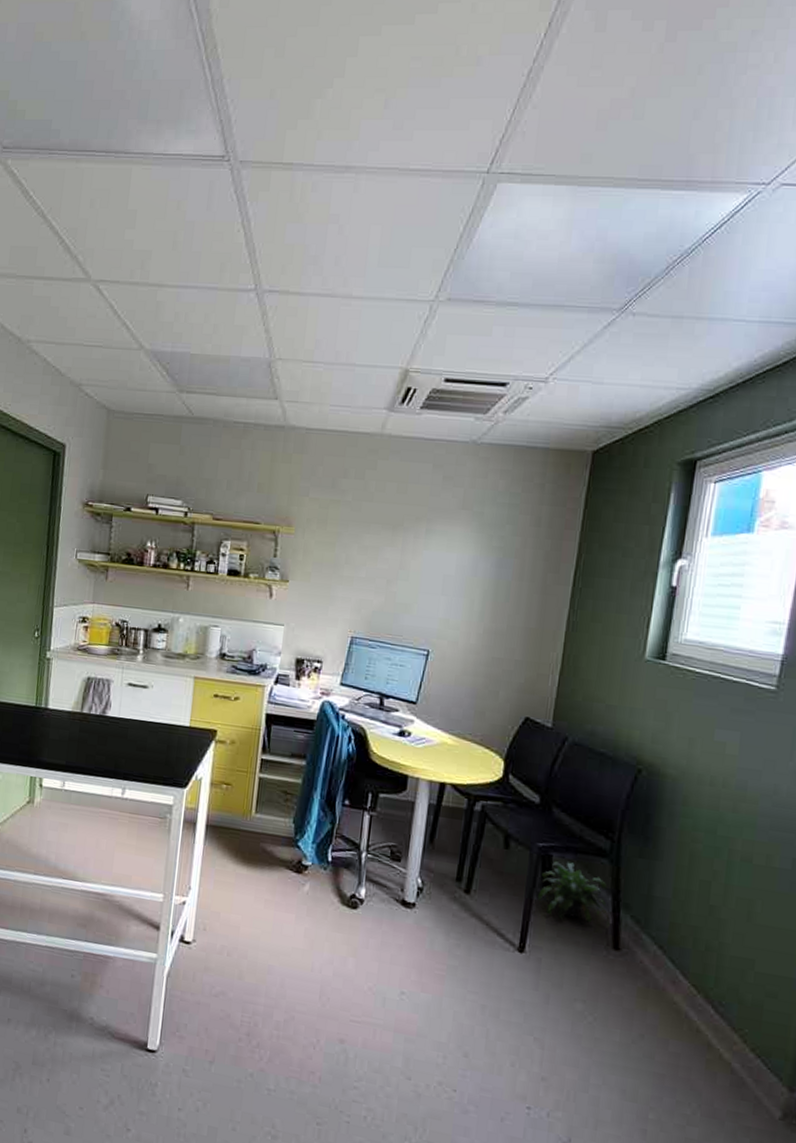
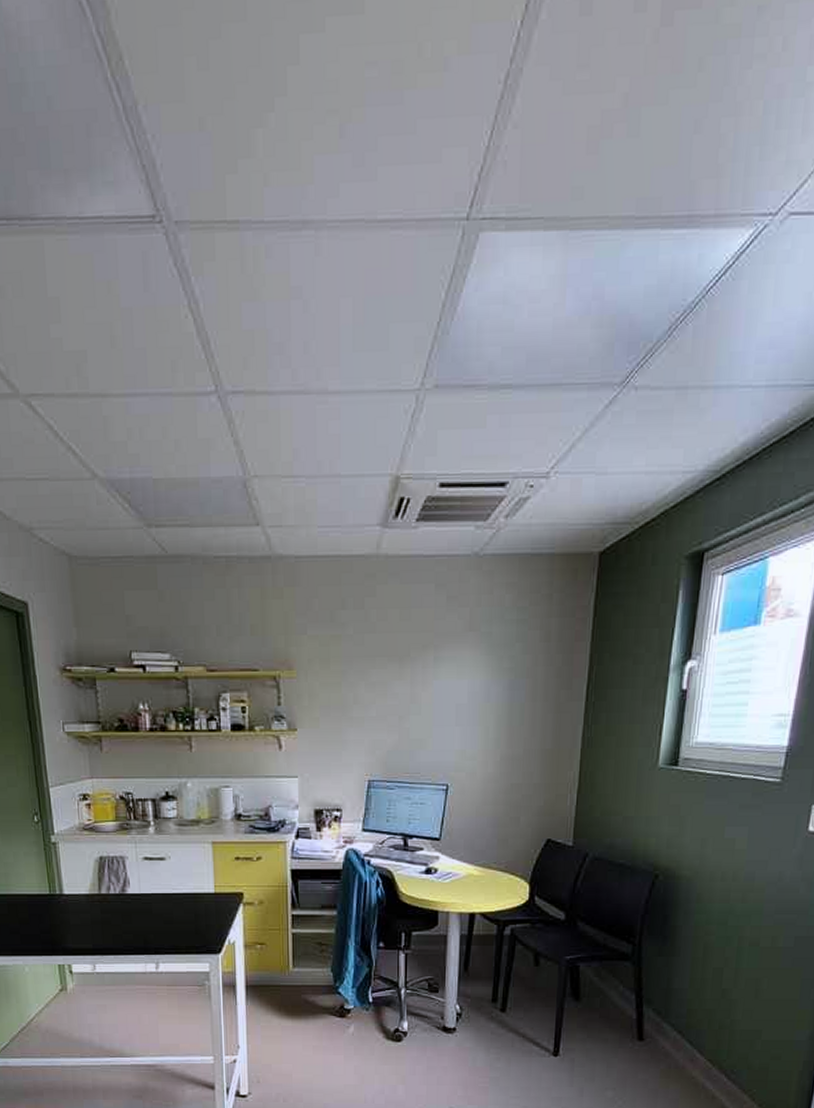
potted plant: present [538,861,612,927] -> none [568,969,636,1022]

